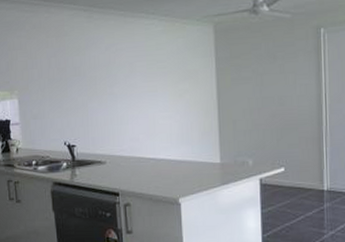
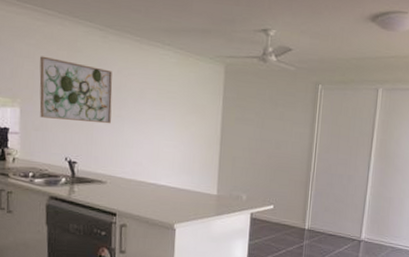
wall art: none [32,45,104,106] -> present [39,56,113,124]

